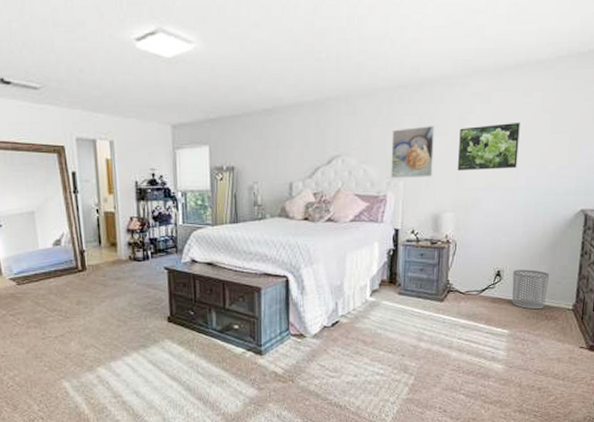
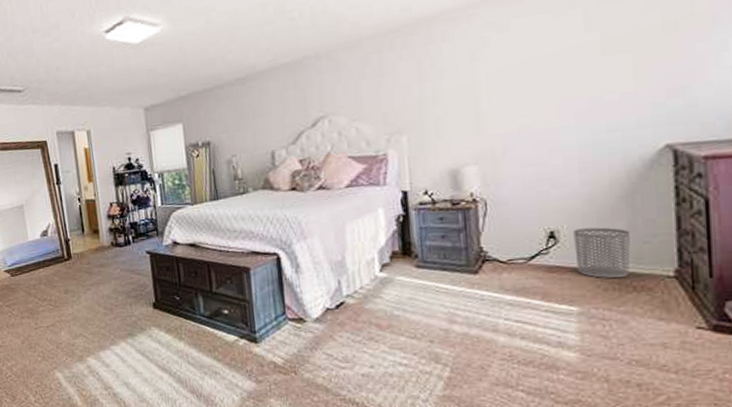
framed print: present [391,126,435,178] -> none [385,68,443,134]
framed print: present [458,122,520,171] -> none [473,48,559,117]

